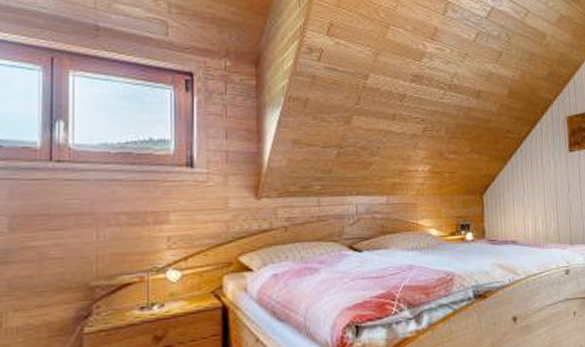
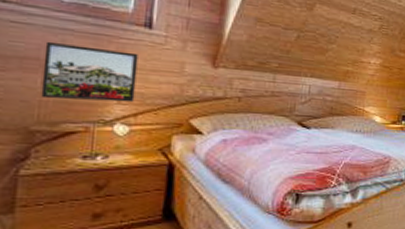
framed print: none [97,194,184,252] -> present [41,41,138,103]

